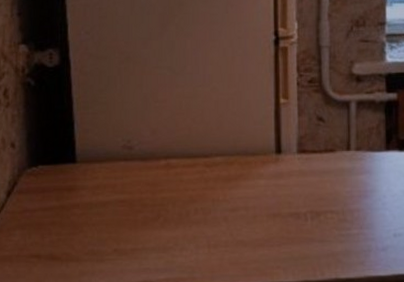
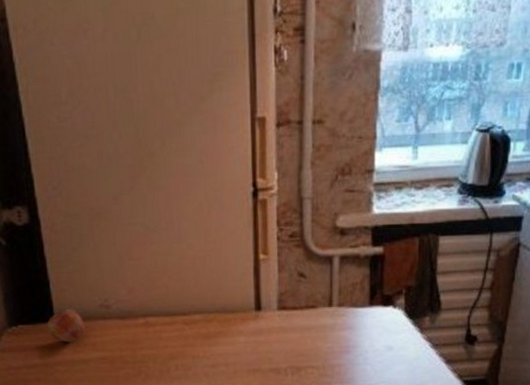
apple: none [68,148,106,184] -> present [47,307,85,343]

